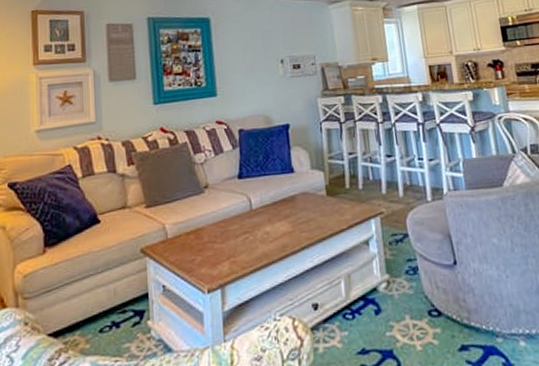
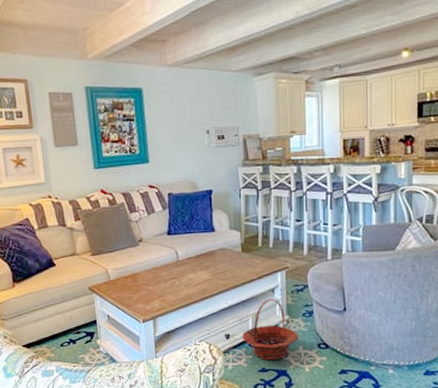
basket: none [333,253,405,337] -> present [241,299,300,360]

